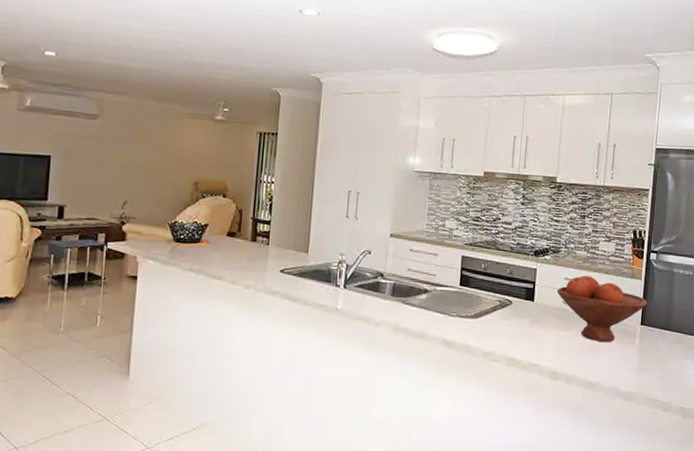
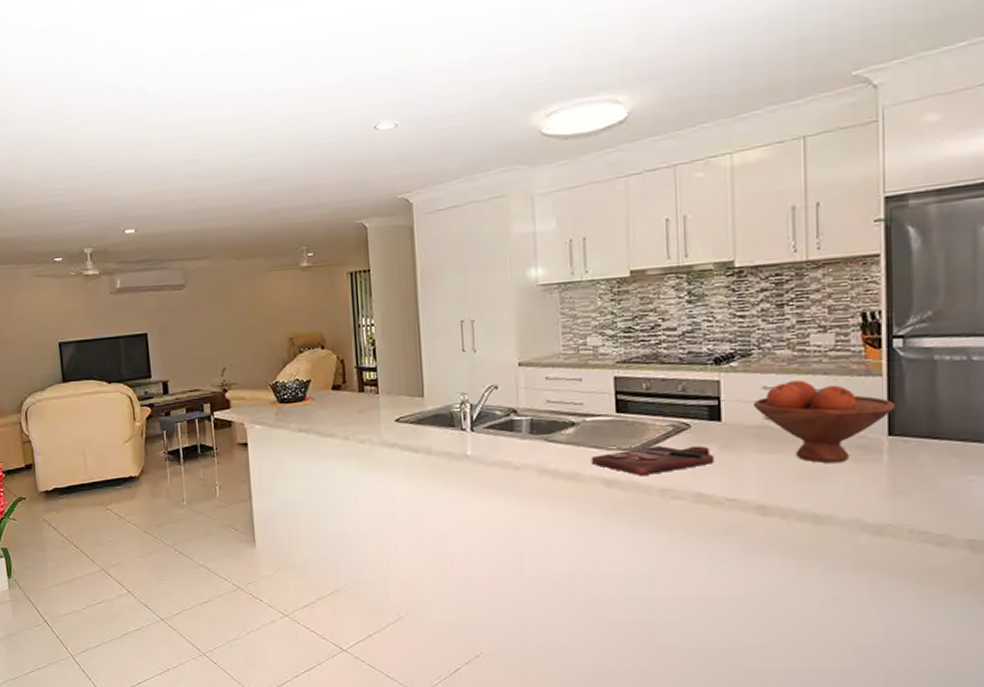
cutting board: none [436,316,526,341] -> present [591,445,715,477]

